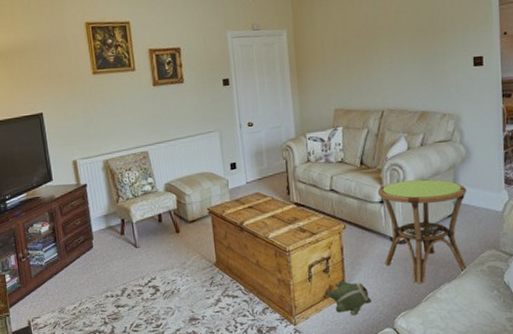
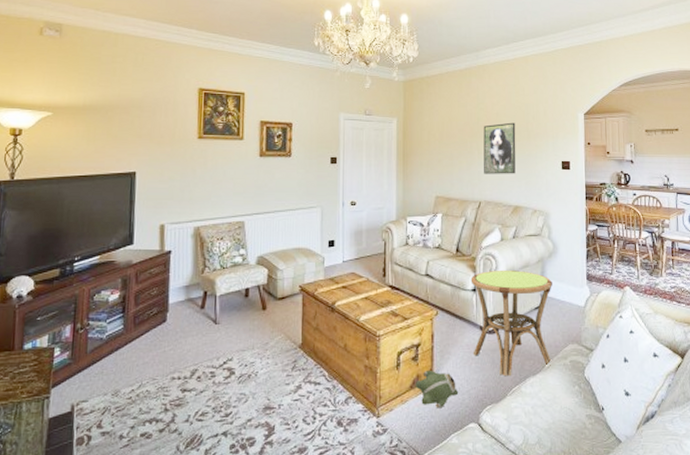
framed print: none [381,19,421,81] -> present [483,122,516,174]

